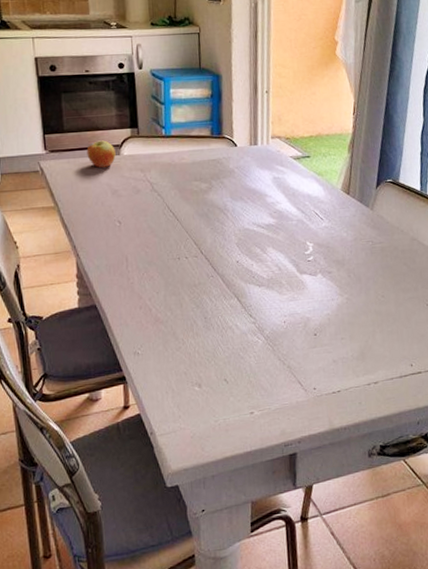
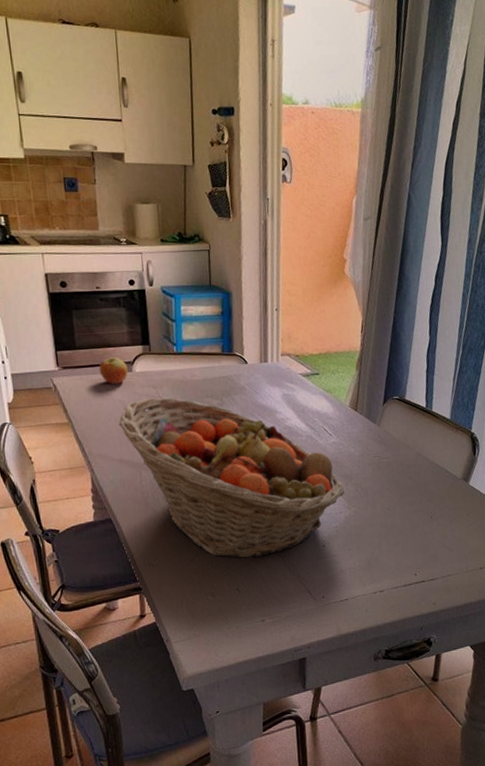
fruit basket: none [105,180,336,347] -> present [119,397,344,558]

